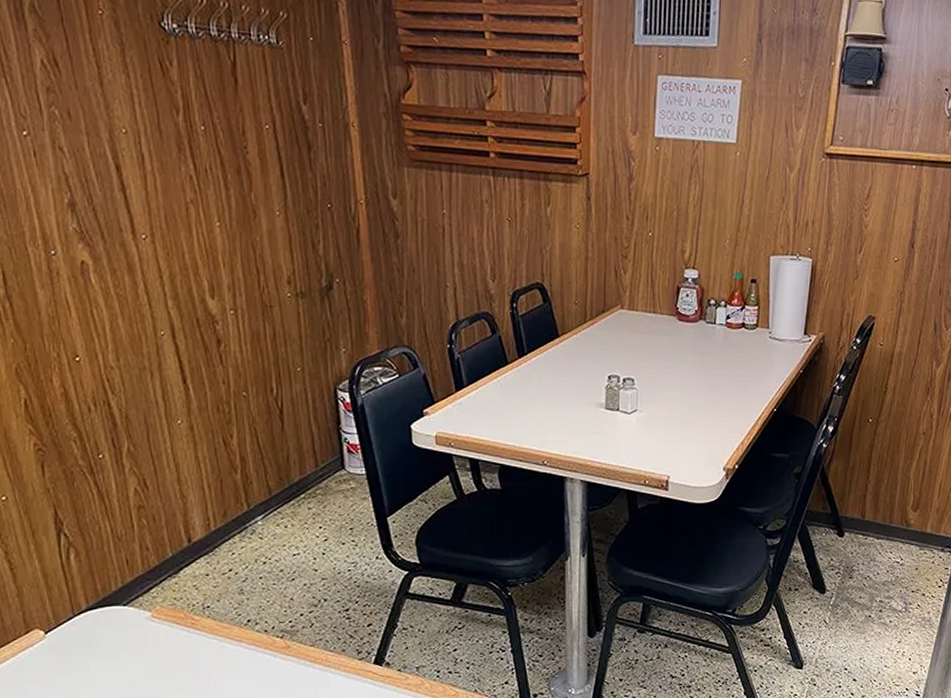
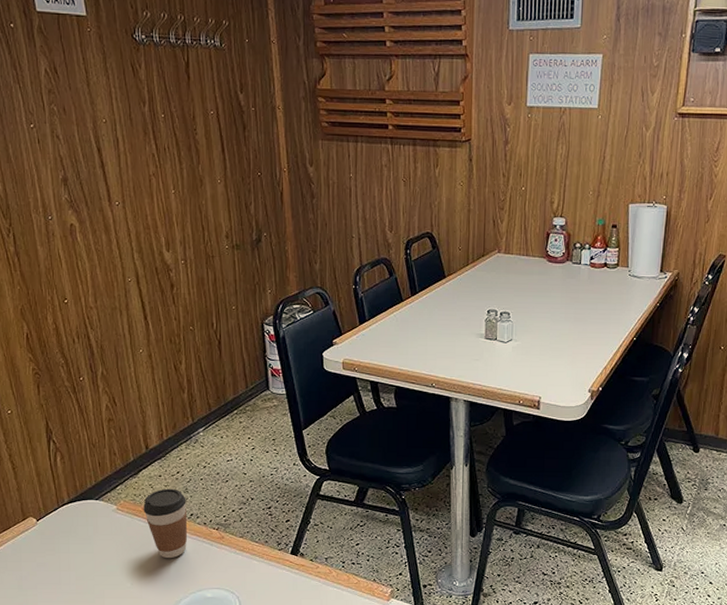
coffee cup: none [186,590,243,675] -> present [143,488,187,559]

